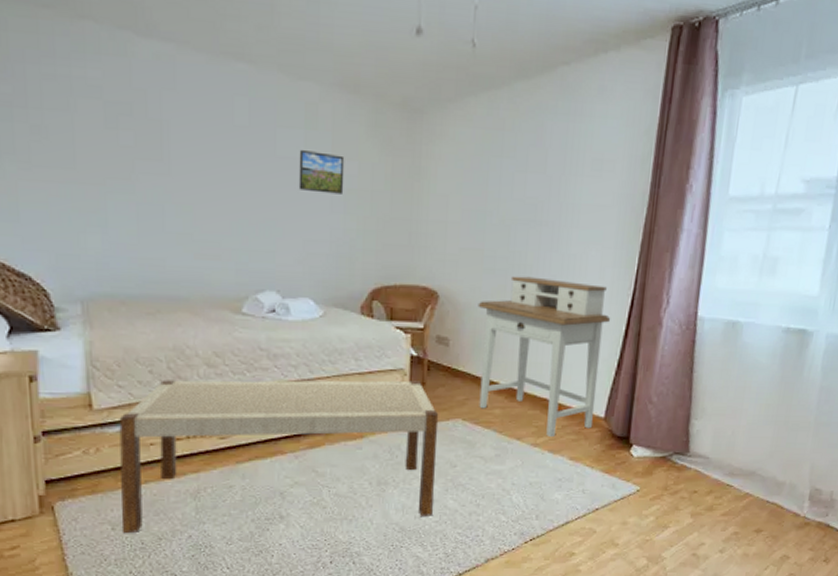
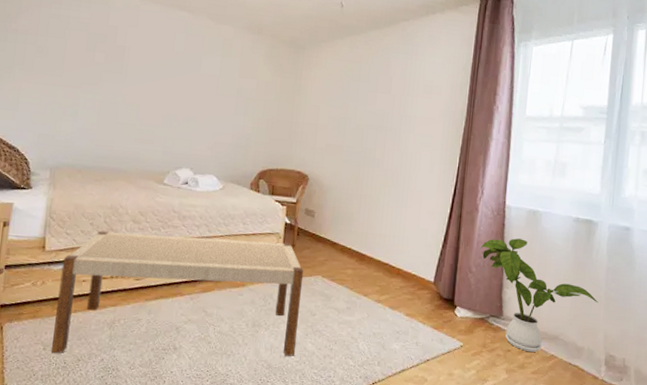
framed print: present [298,149,345,194] -> none [213,69,248,102]
desk: present [478,276,611,438] -> none [335,166,439,296]
house plant: none [664,358,807,492] -> present [481,238,599,353]

